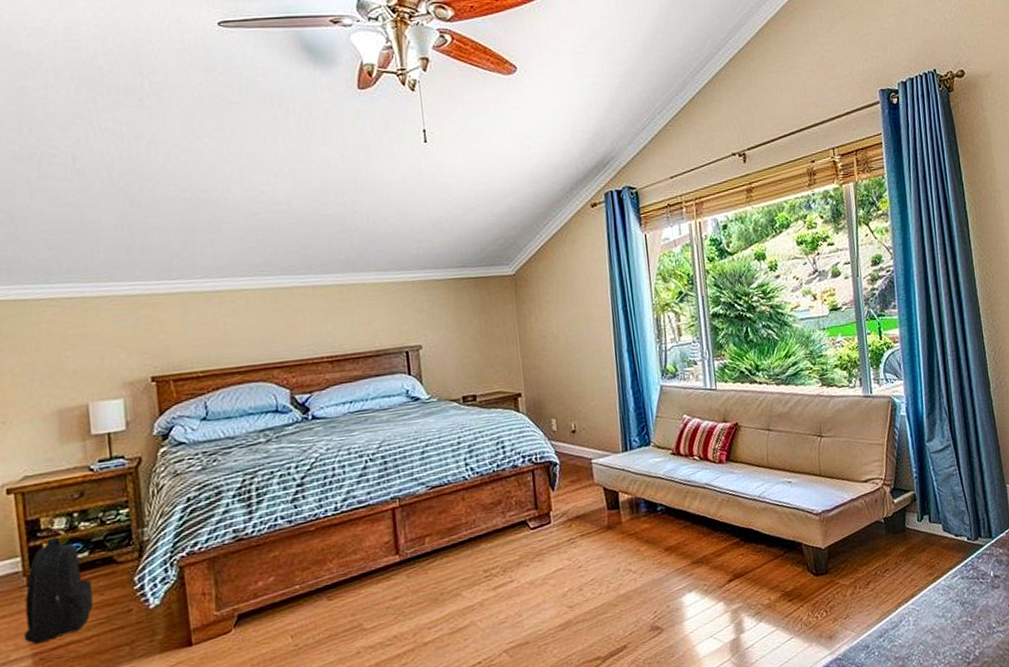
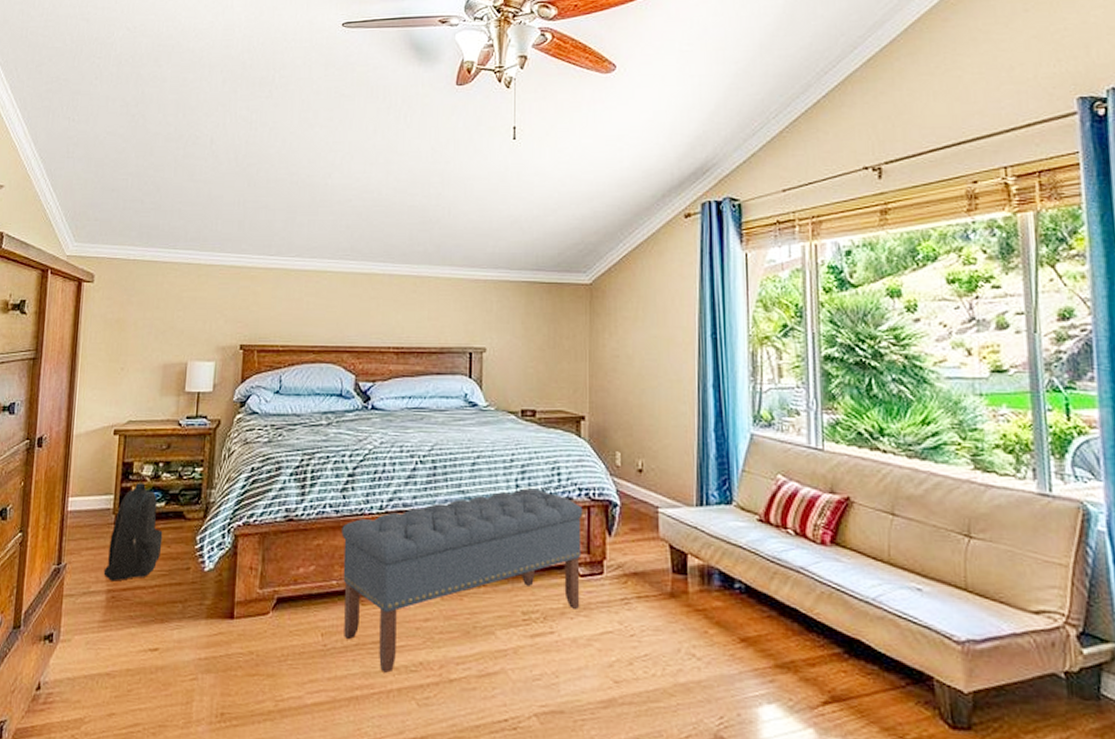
bench: none [297,463,534,654] -> present [341,488,583,673]

